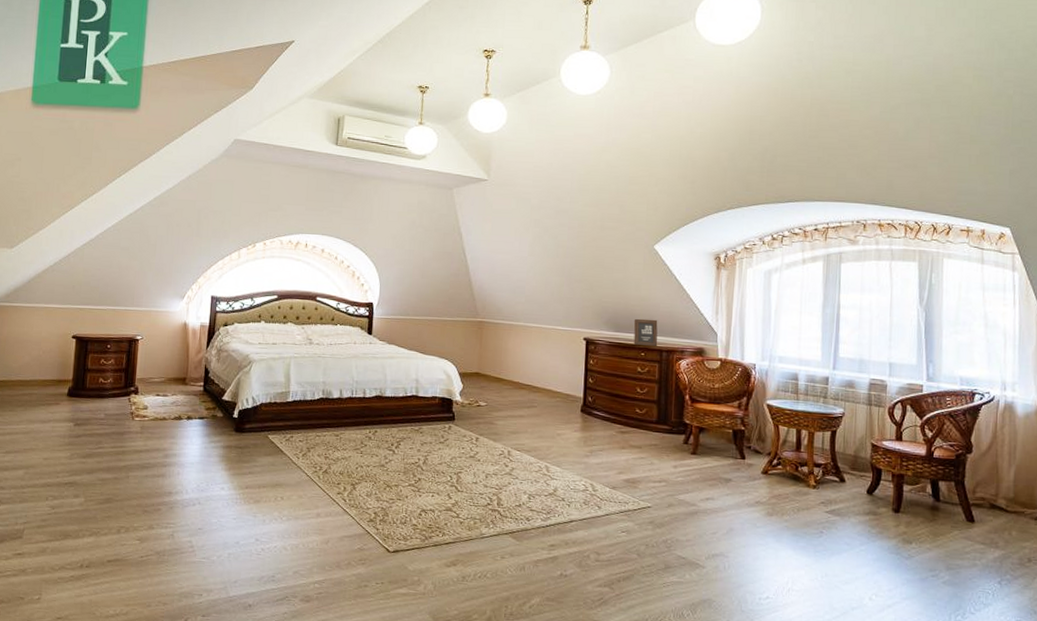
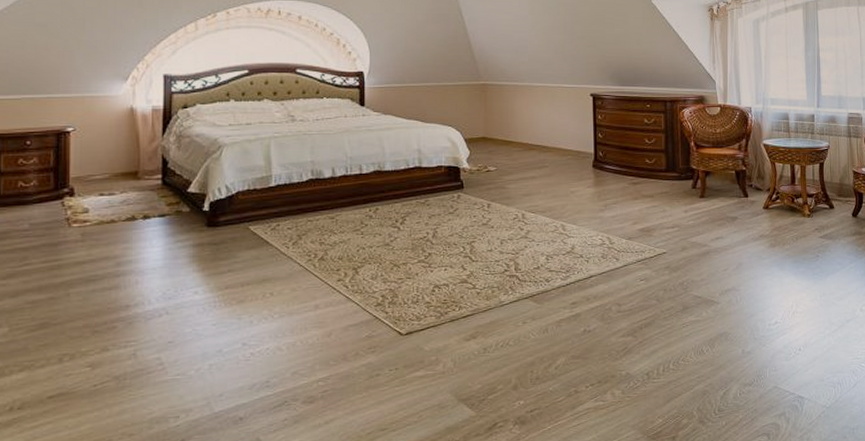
picture frame: present [633,319,658,346] -> none [637,71,662,98]

